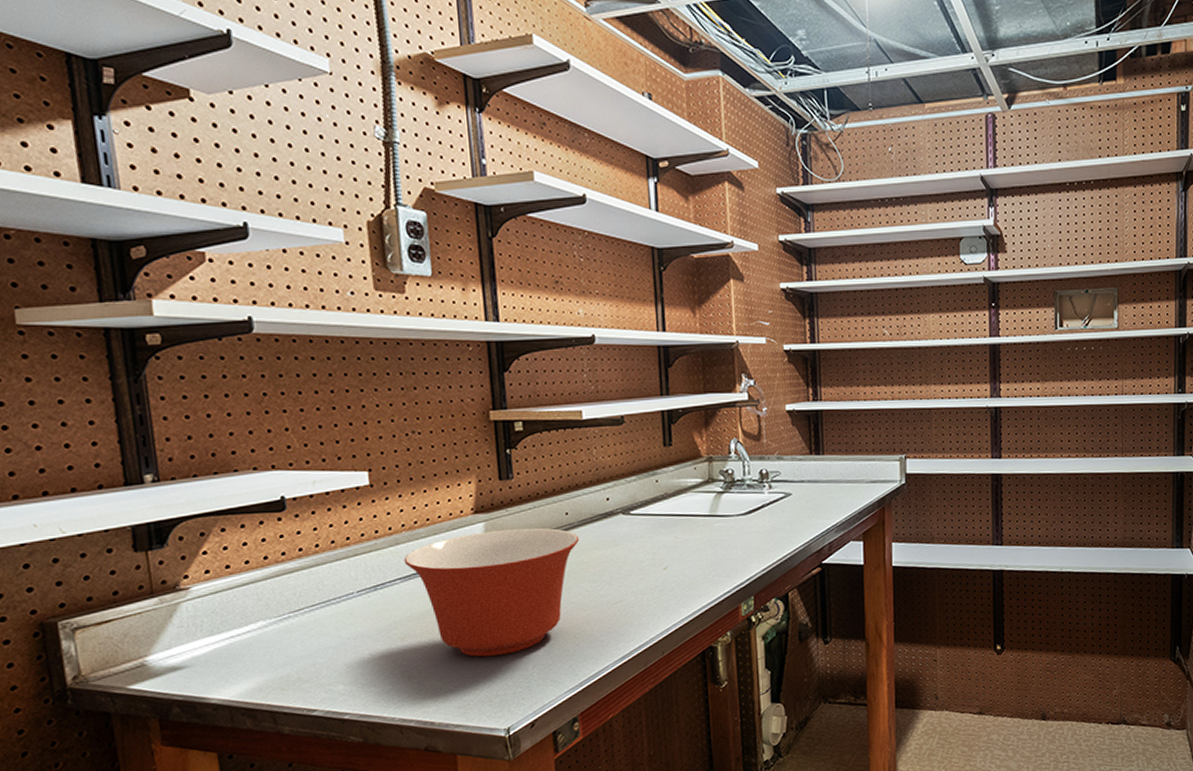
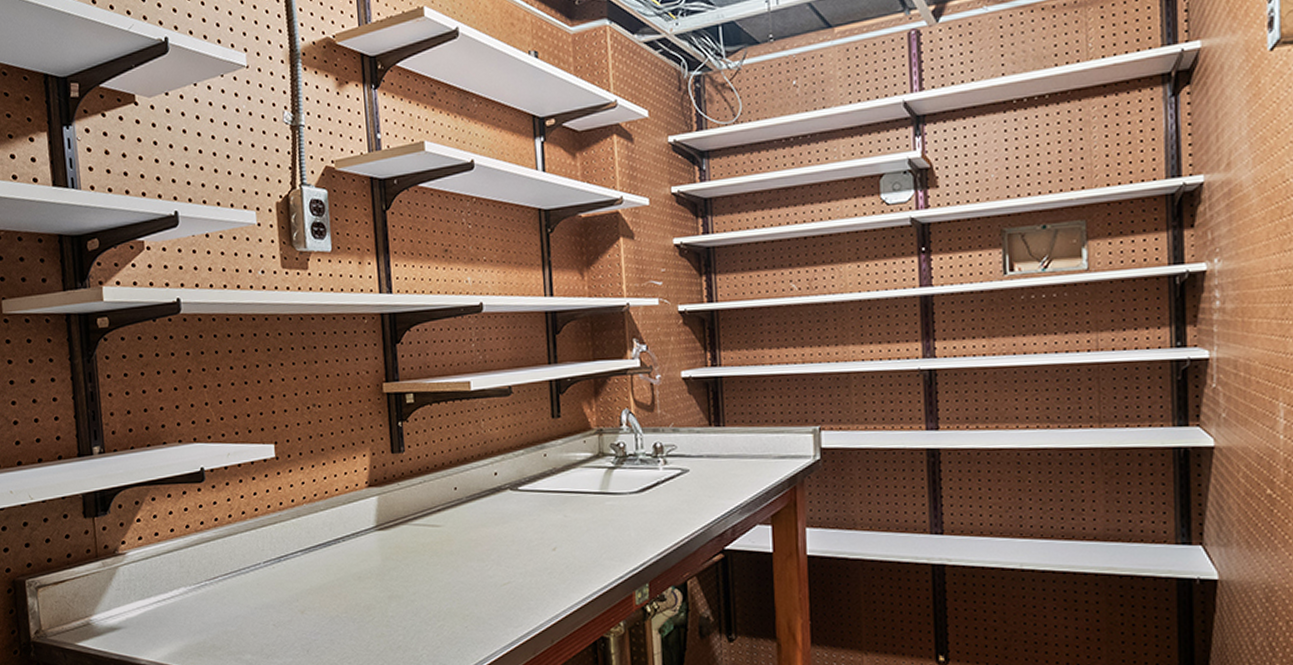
mixing bowl: present [404,528,580,657] -> none [304,502,468,635]

